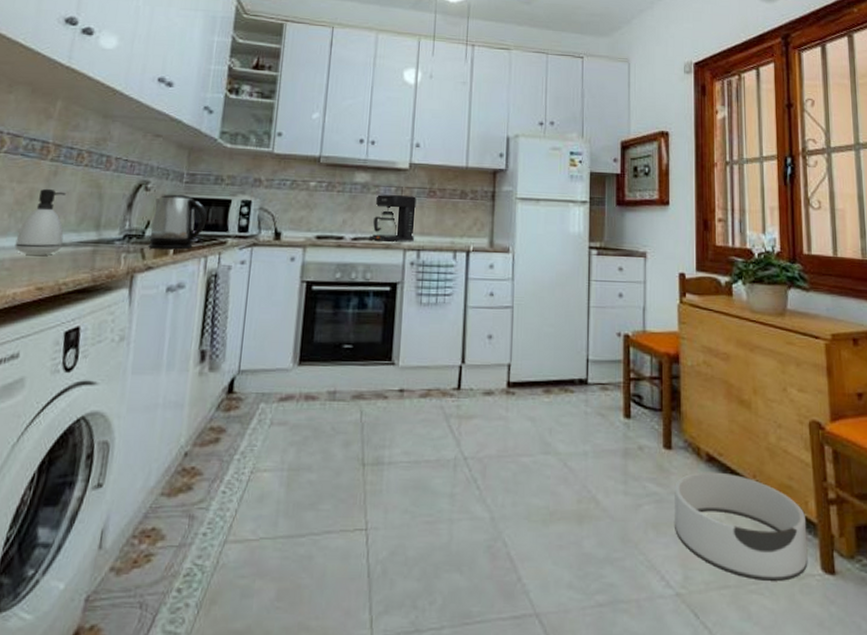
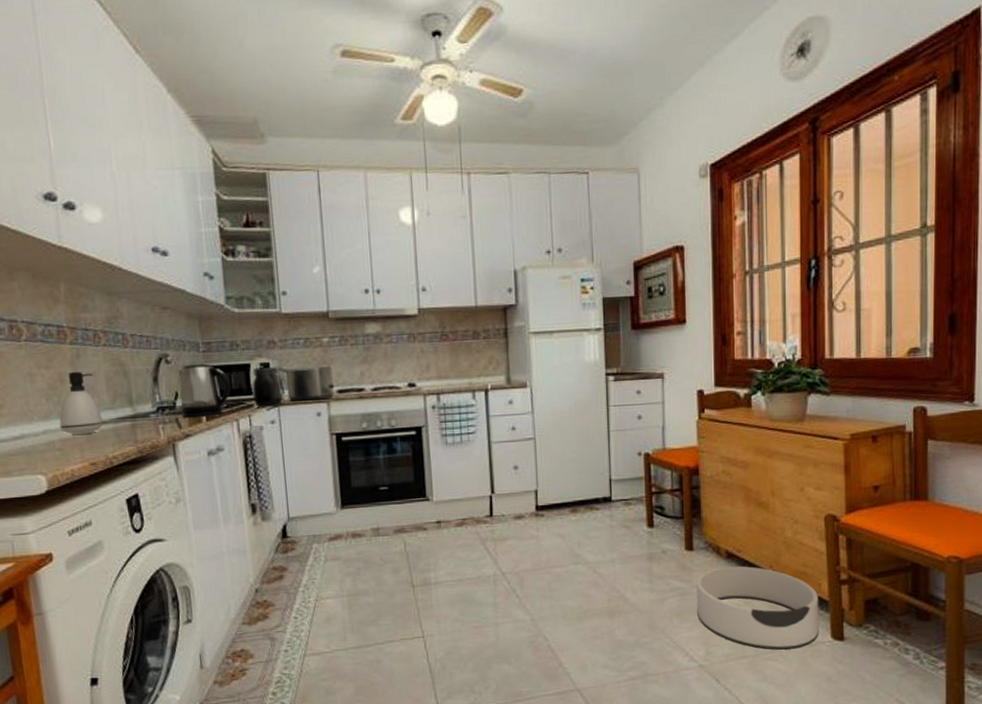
jar: none [227,205,260,247] -> present [252,367,283,408]
toaster: none [263,209,315,246] -> present [285,366,335,403]
coffee maker: present [368,195,416,243] -> none [388,342,433,390]

